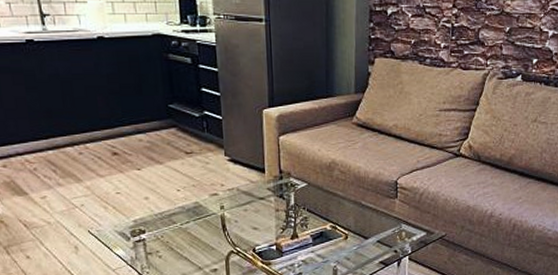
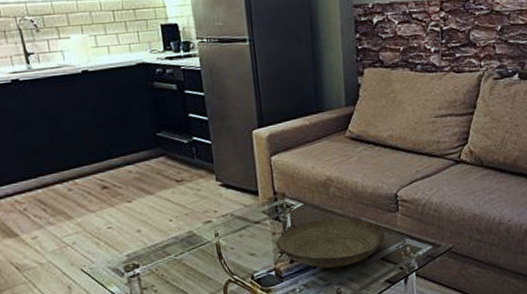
decorative bowl: none [278,200,383,248] -> present [275,218,385,269]

